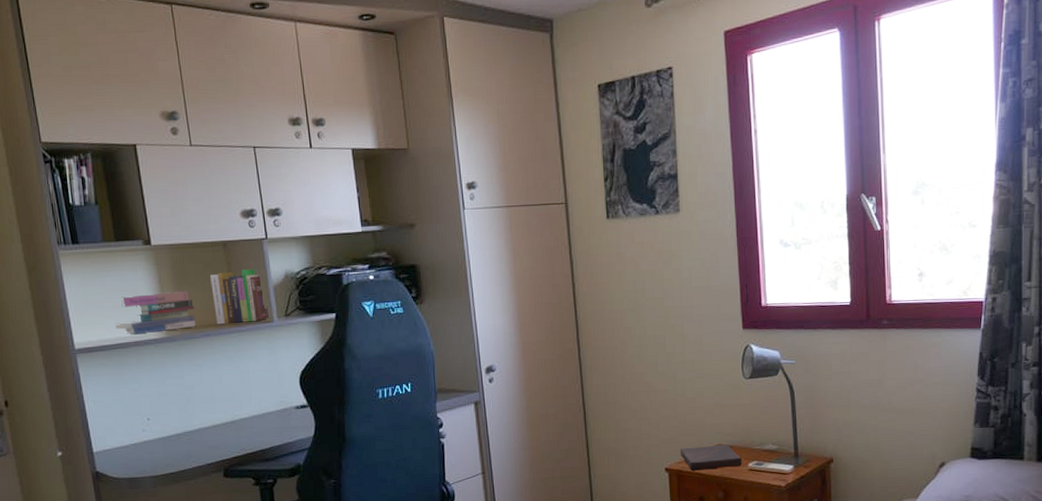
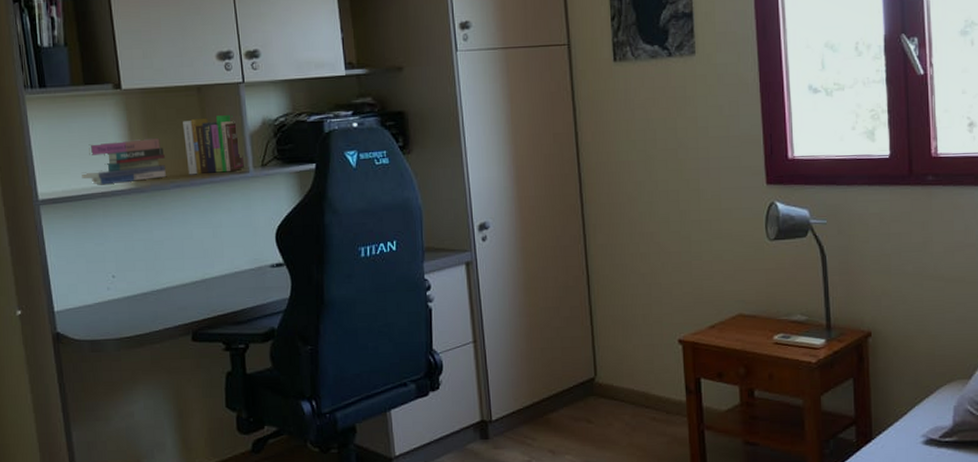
book: present [680,444,743,471] -> none [695,314,767,343]

